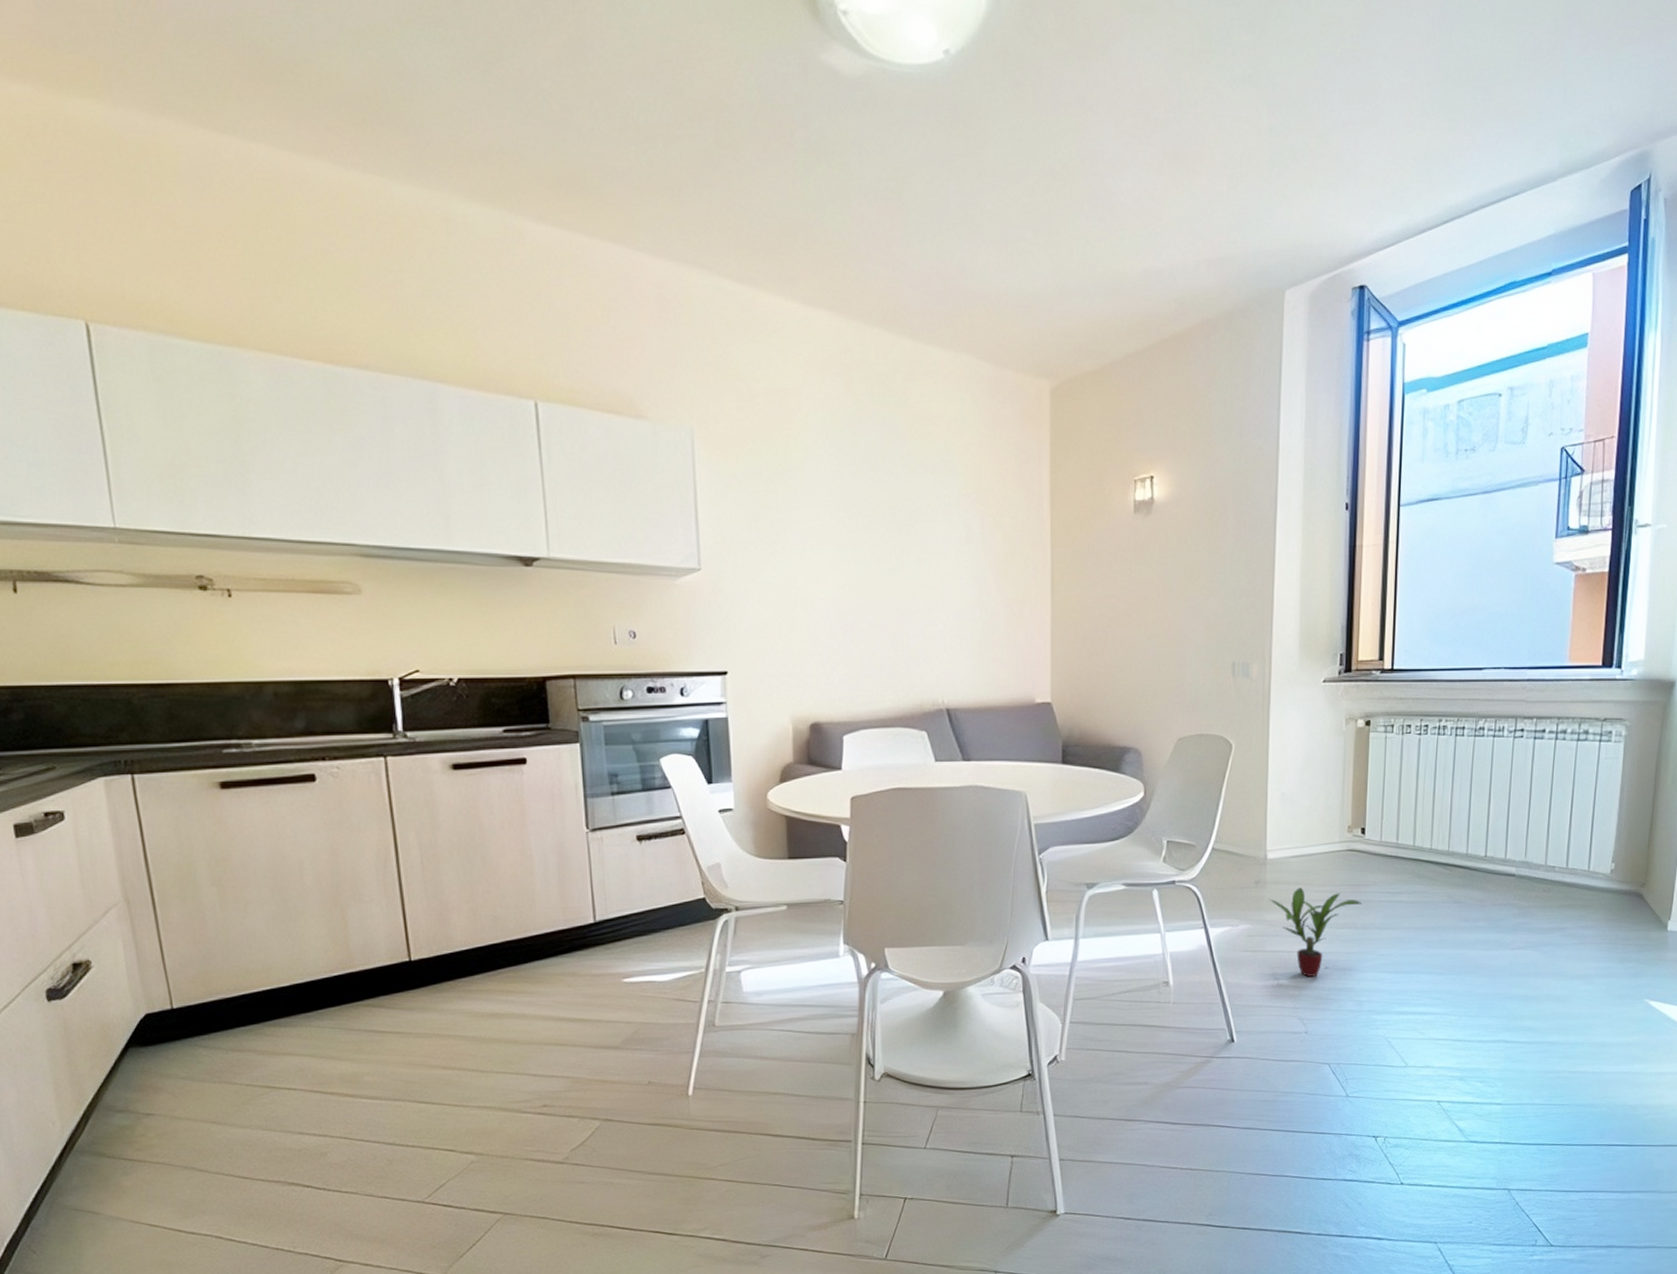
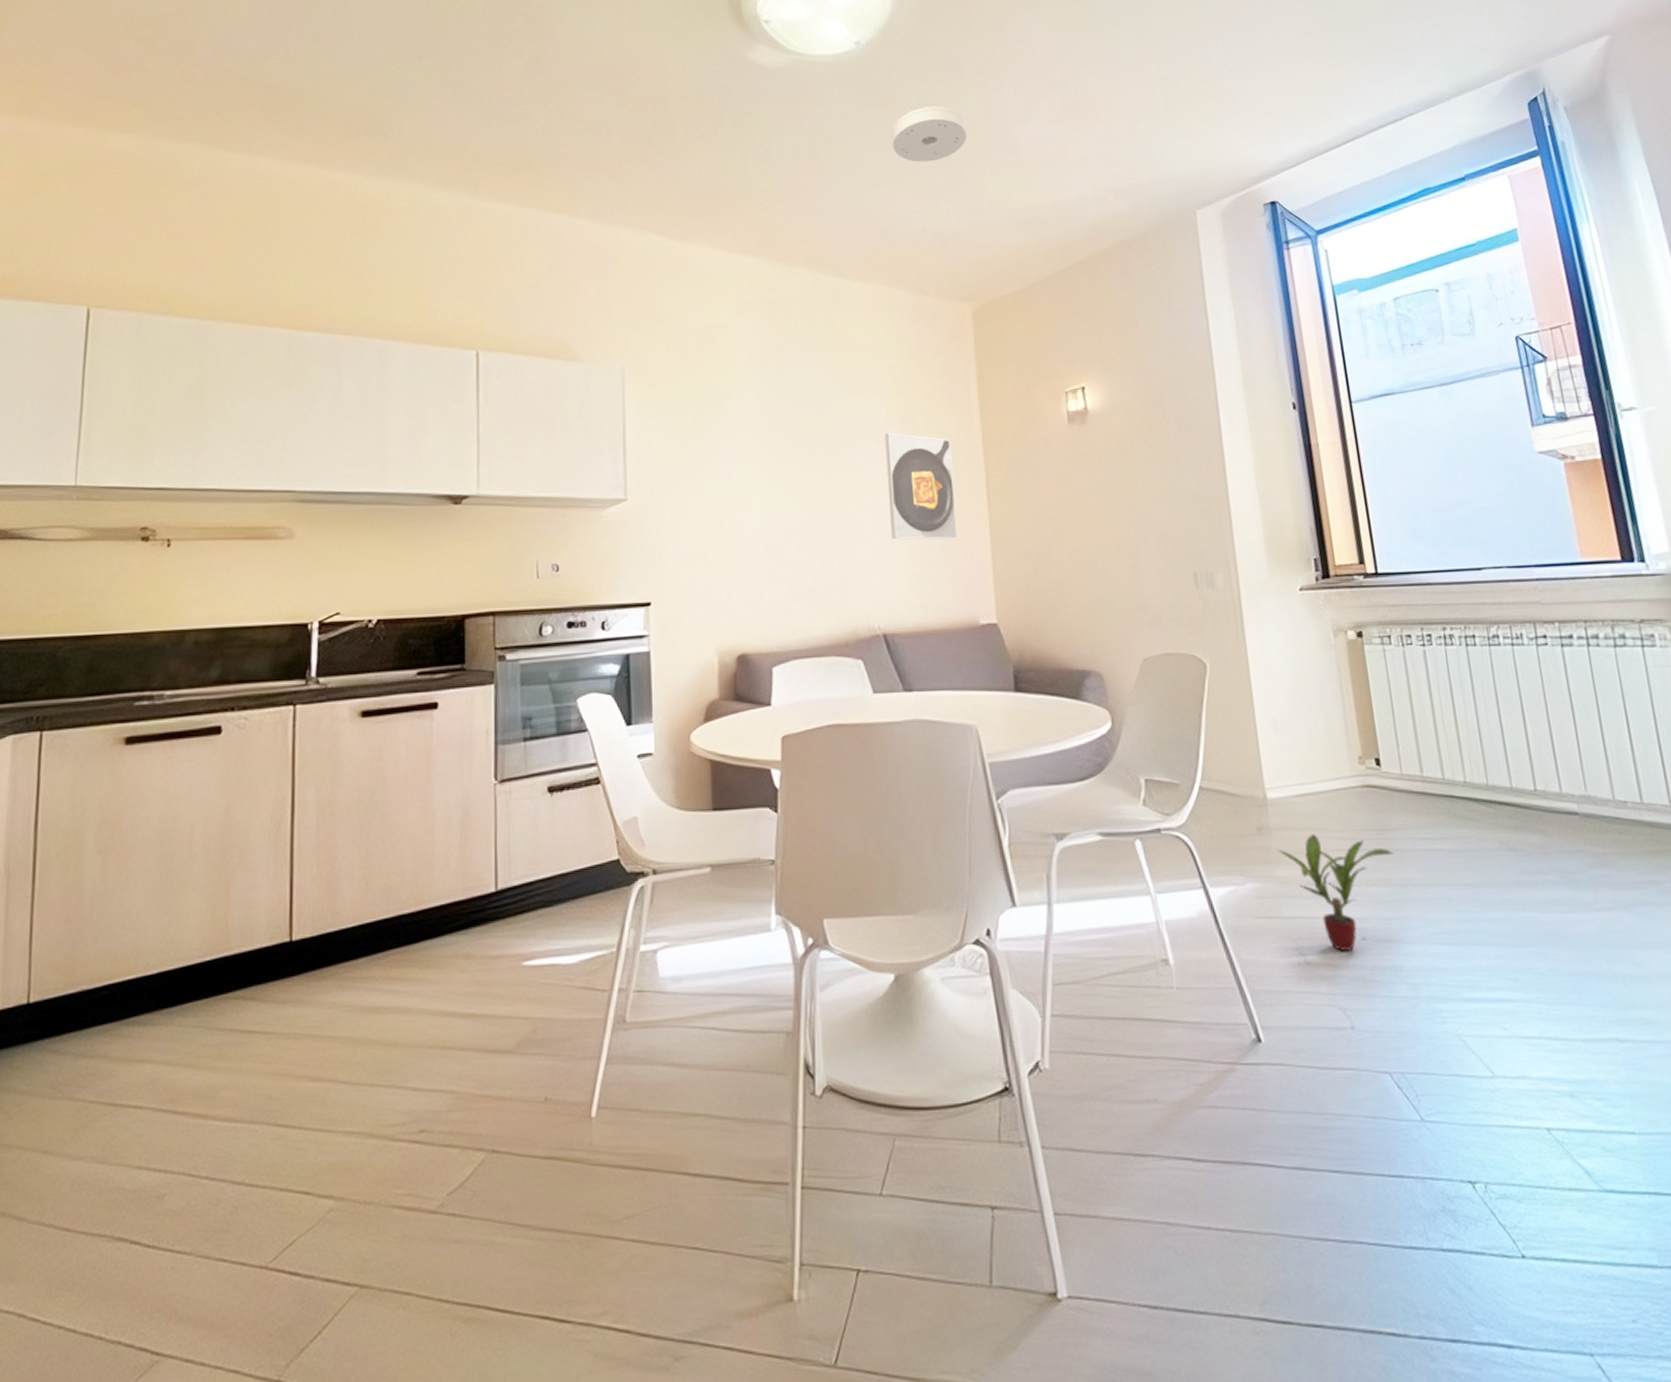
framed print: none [956,513,1021,622] -> present [884,432,958,540]
smoke detector: none [979,142,1060,211] -> present [891,106,967,162]

